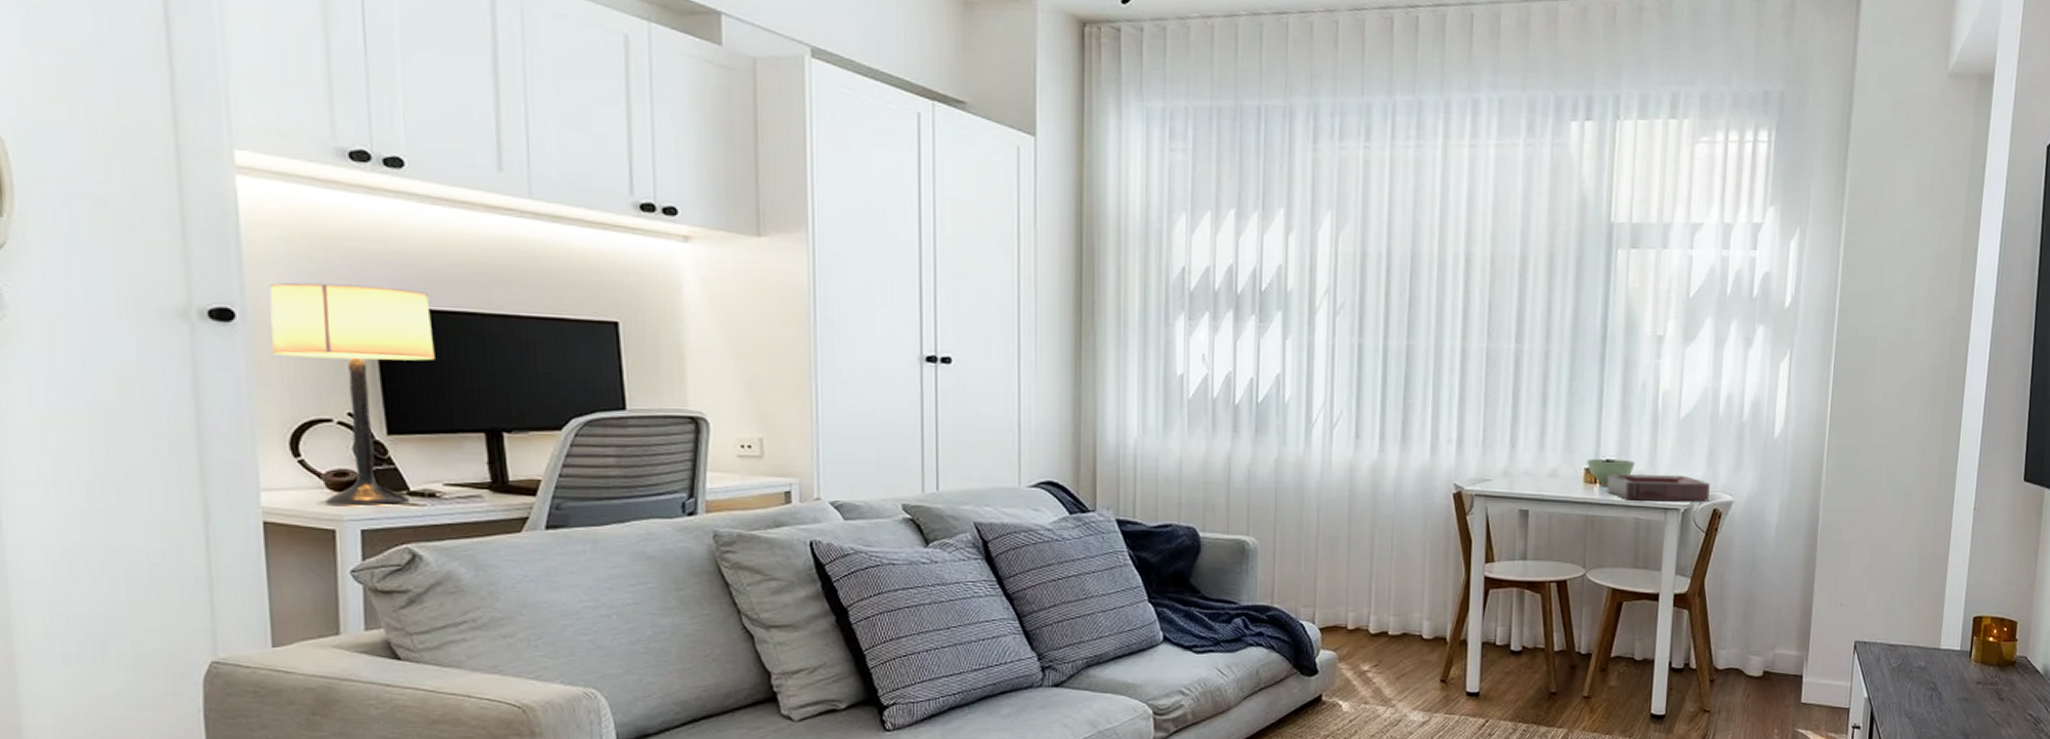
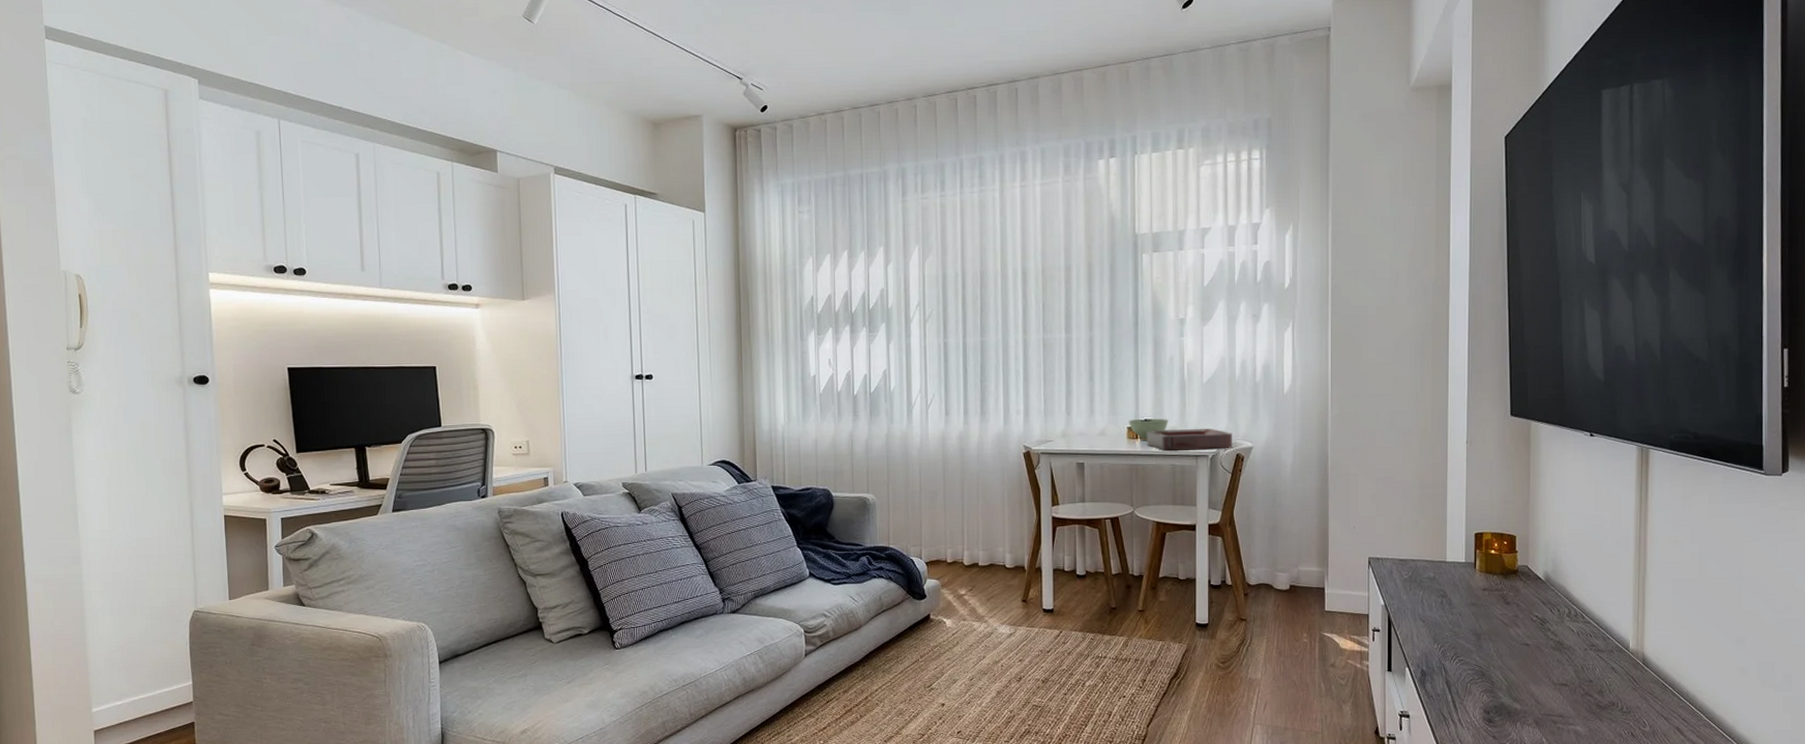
table lamp: present [269,282,435,506] -> none [228,354,325,503]

